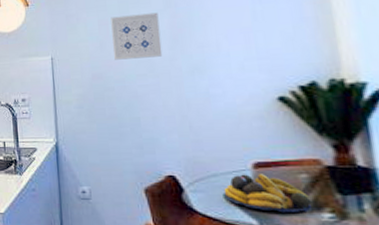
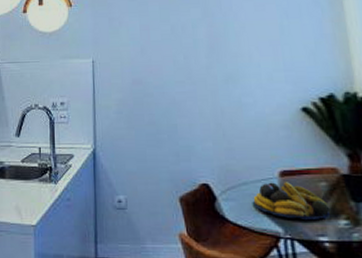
wall art: present [111,12,163,60] -> none [152,21,200,66]

